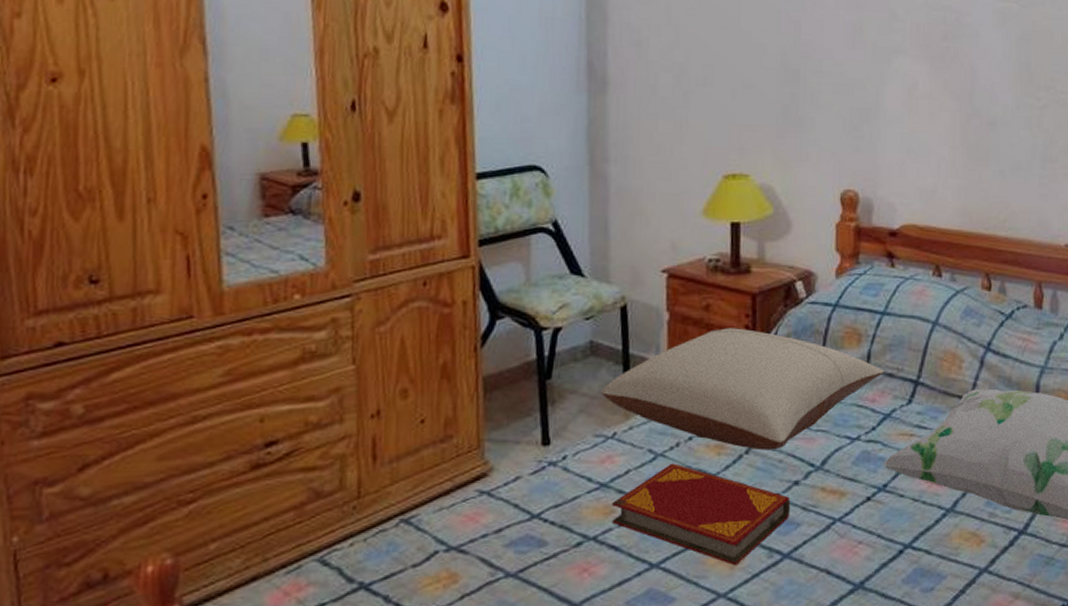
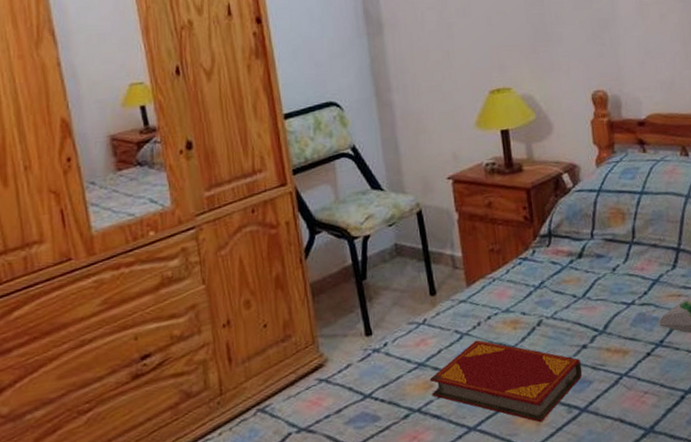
pillow: present [600,328,885,451] -> none [408,219,649,322]

